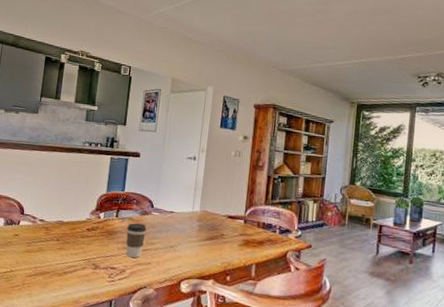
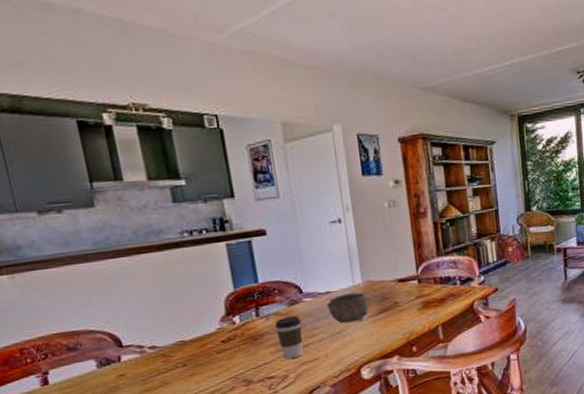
bowl: none [168,216,203,242] -> present [326,292,370,324]

